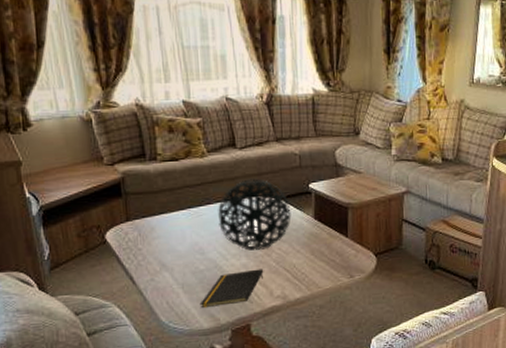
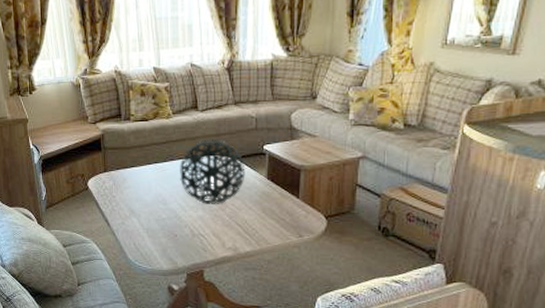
notepad: present [199,269,264,309] -> none [161,221,218,252]

